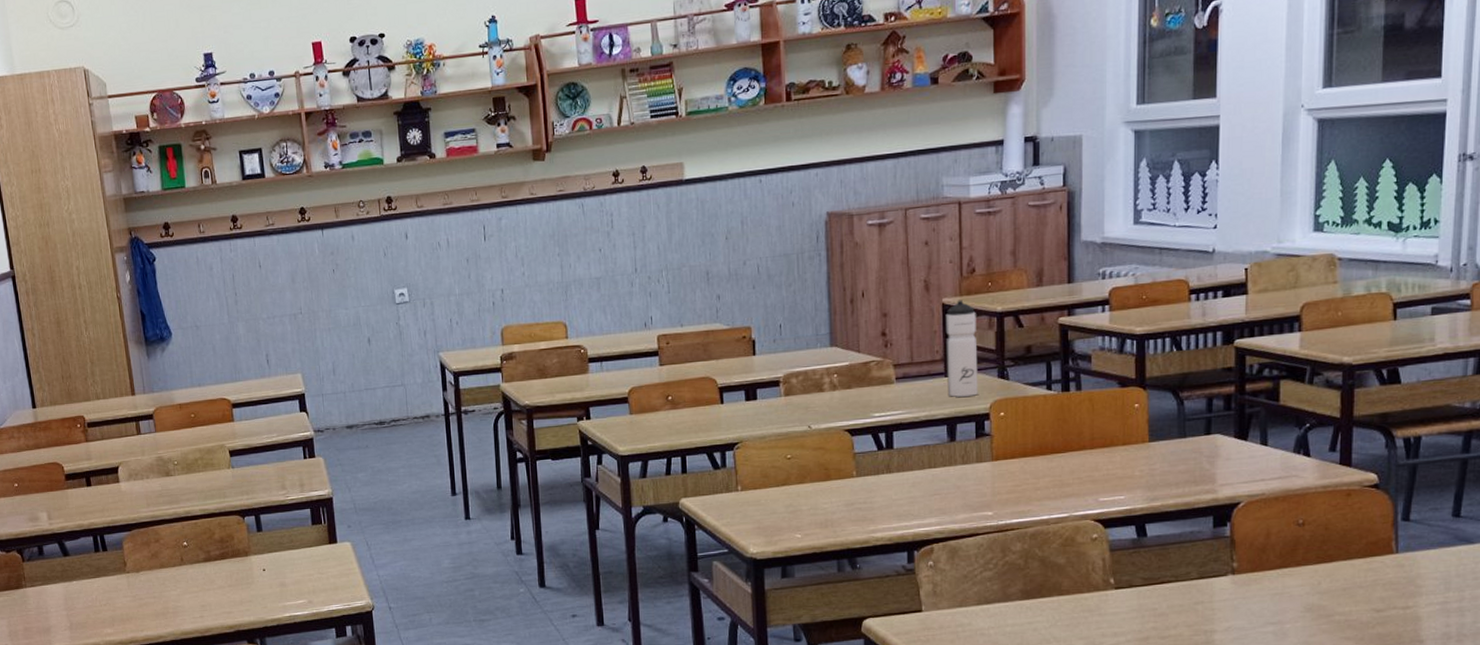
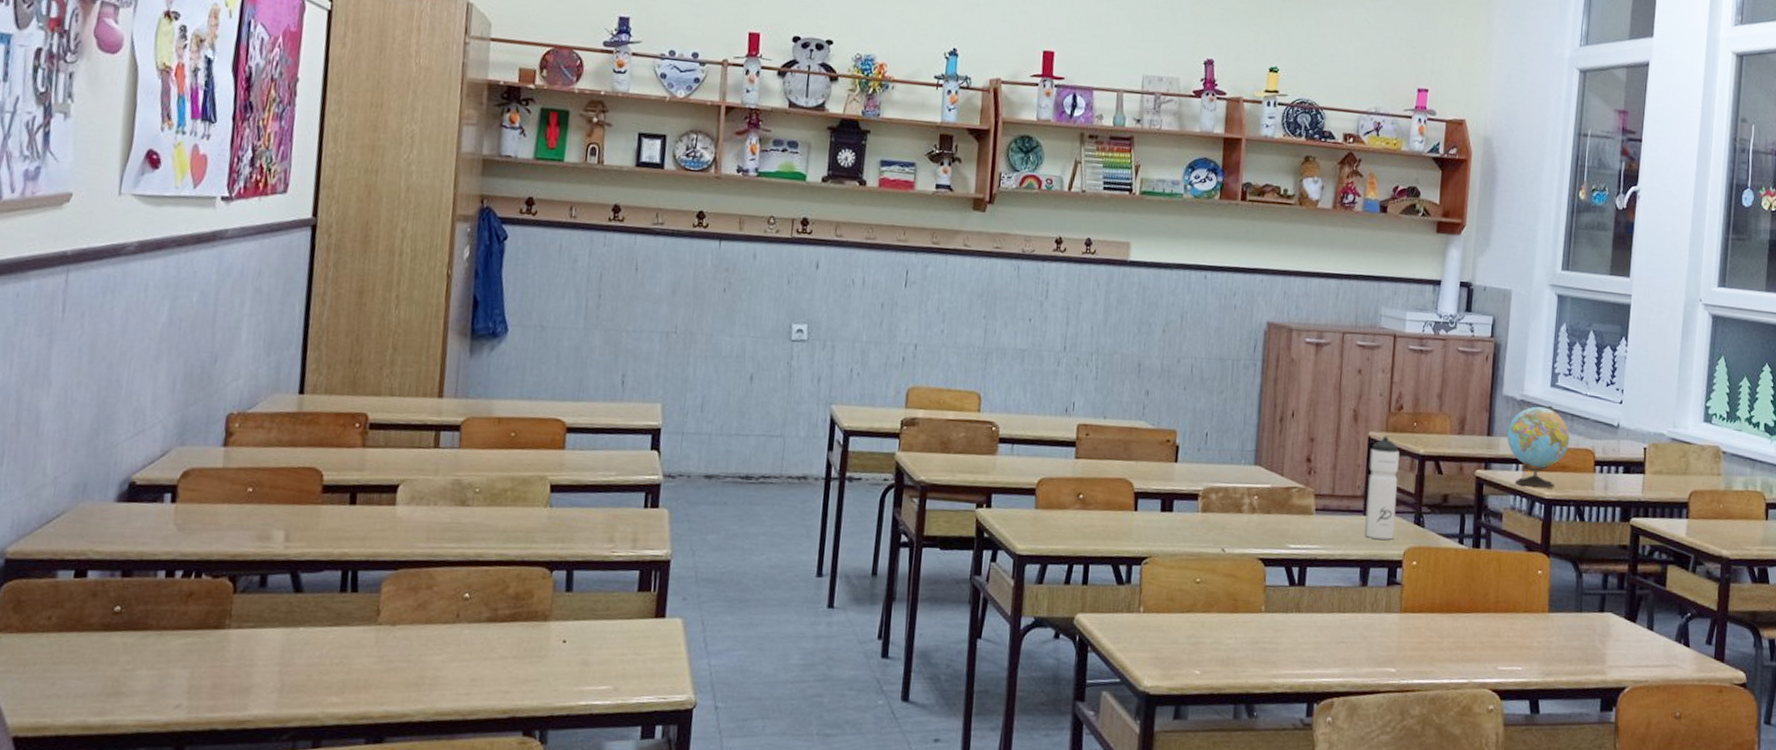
globe: none [1089,242,1160,326] -> present [1506,405,1570,489]

